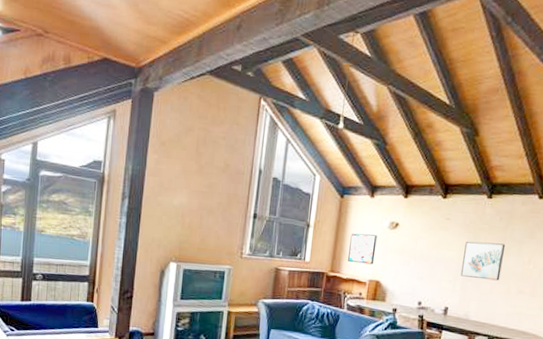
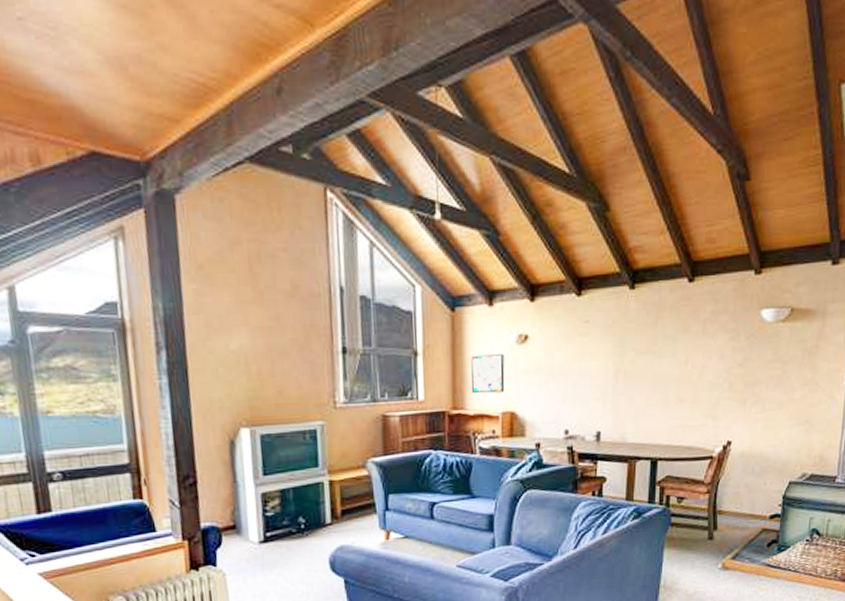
wall art: present [460,241,506,281] -> none [609,344,658,391]

